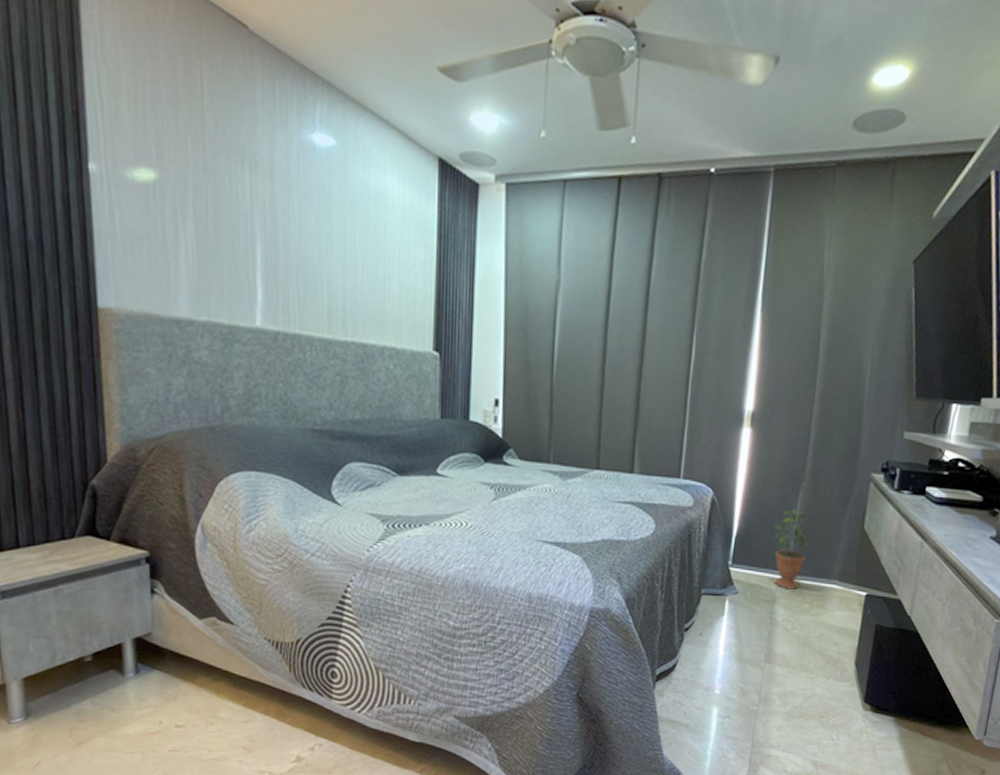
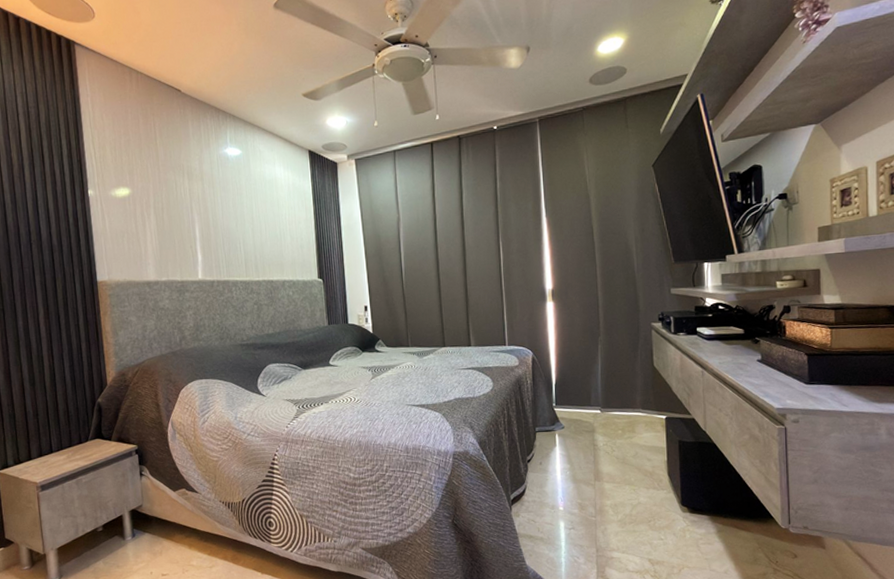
potted plant: present [772,507,809,590] -> none [582,355,613,421]

